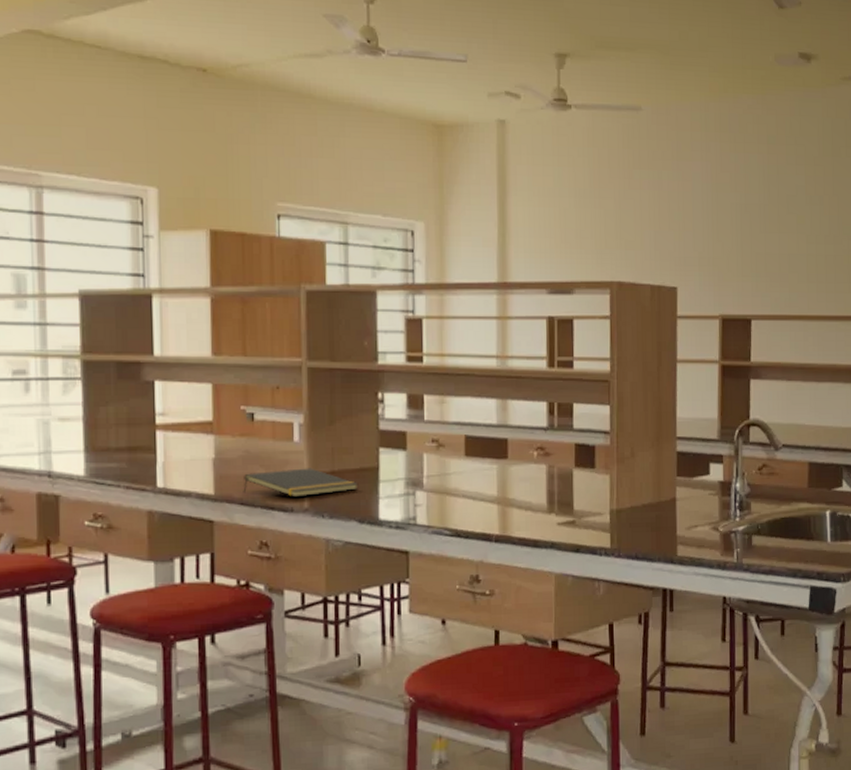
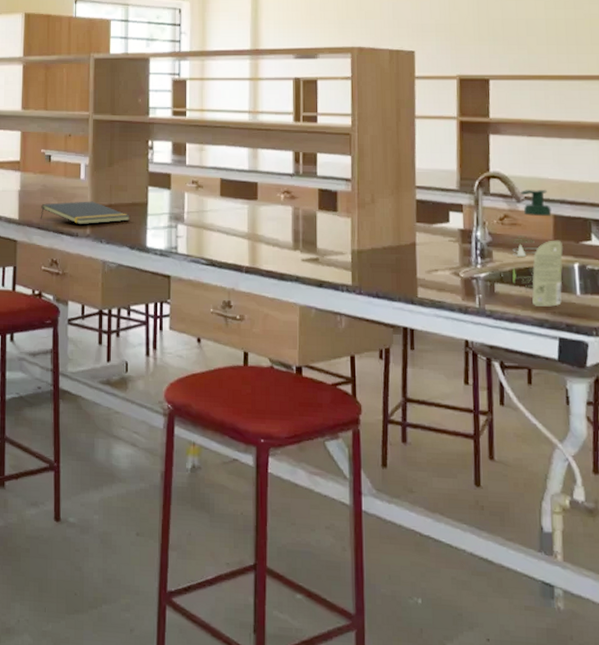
soap dispenser: none [769,436,817,557] -> present [512,189,564,307]

